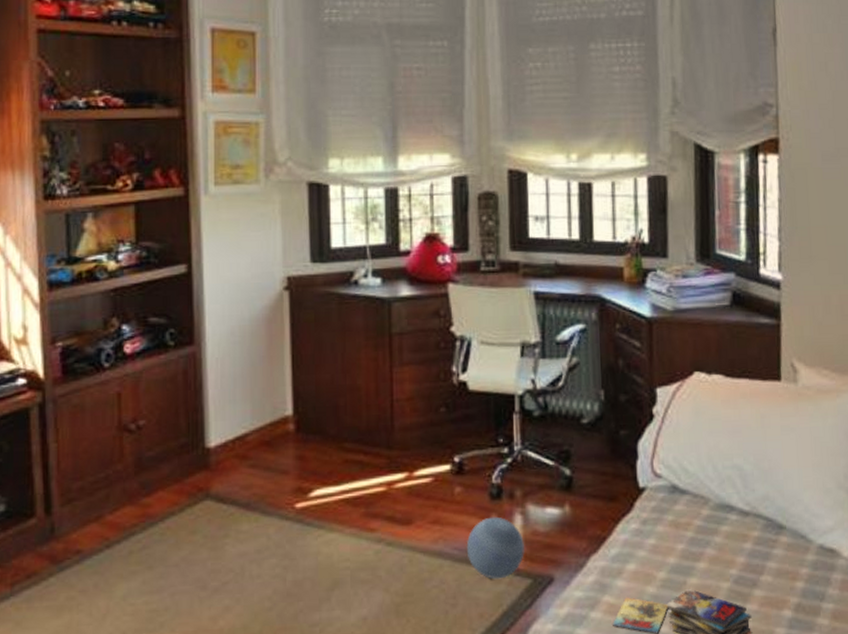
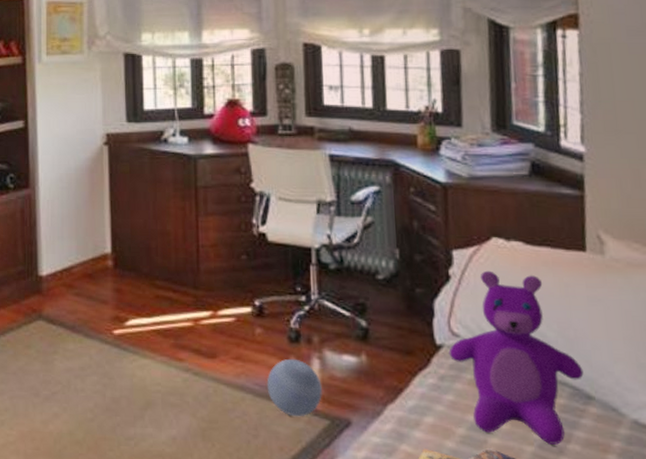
teddy bear: none [651,406,776,578] -> present [448,270,584,445]

